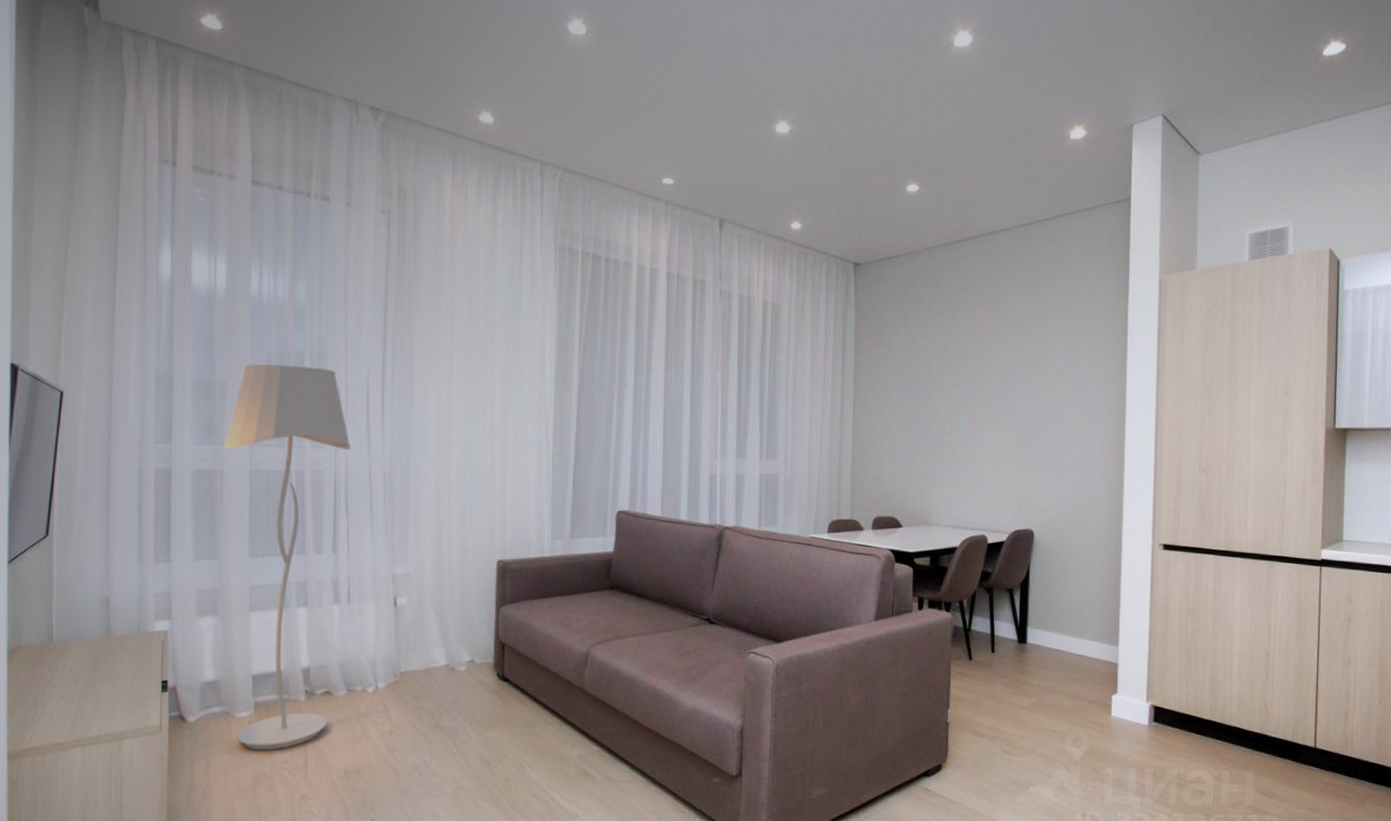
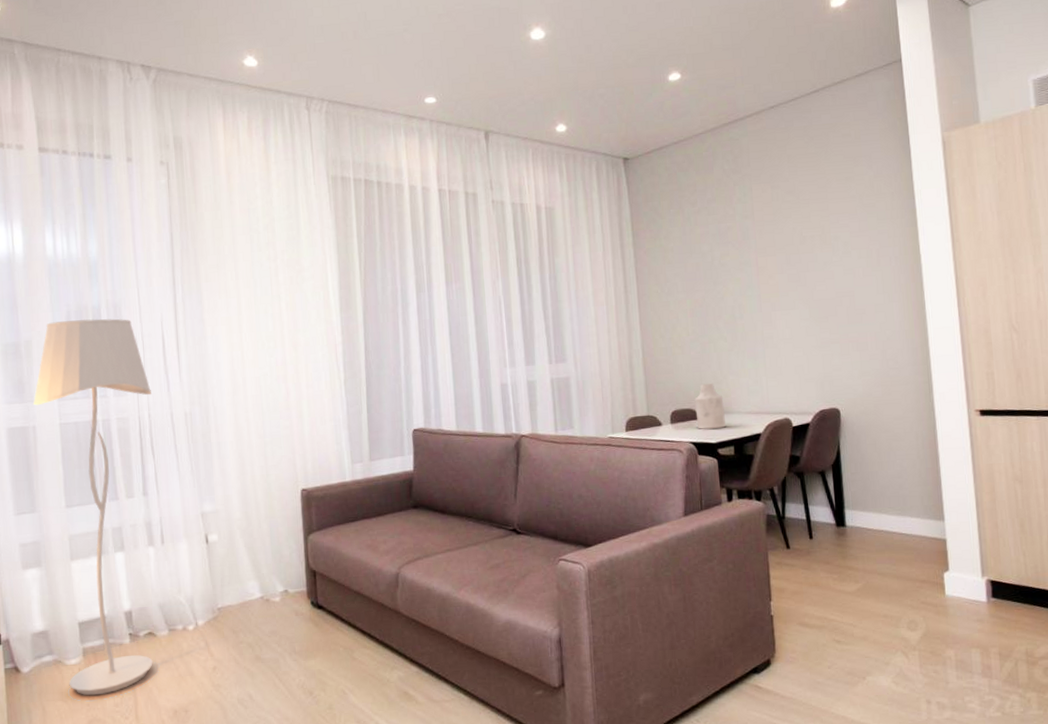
vase: none [897,493,925,539] -> present [694,383,726,430]

